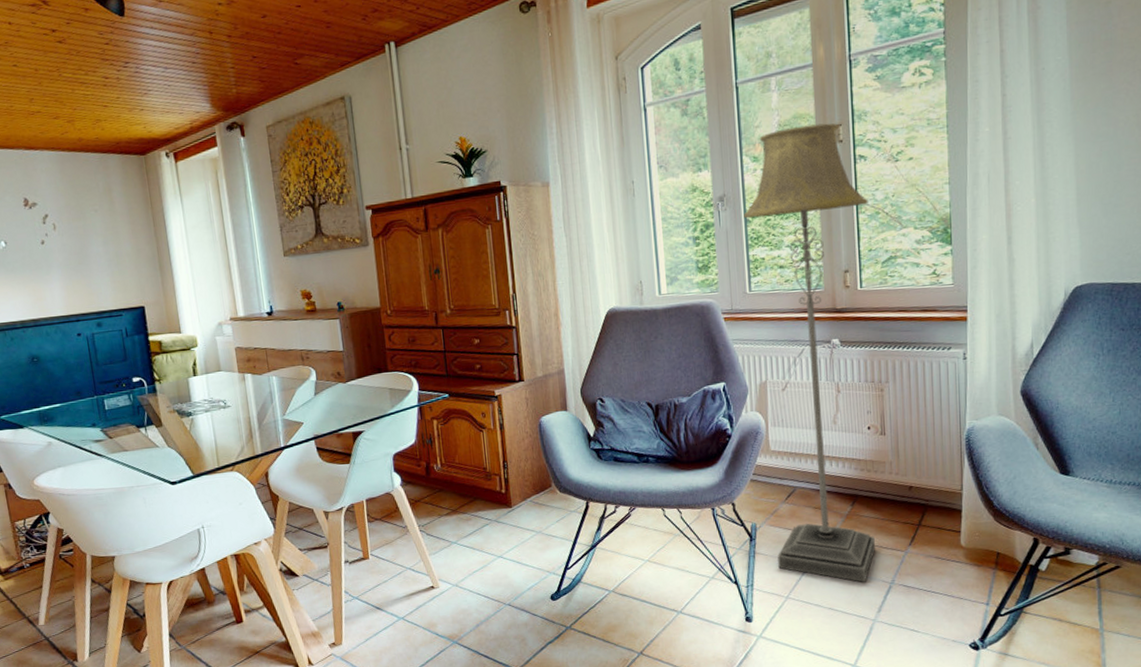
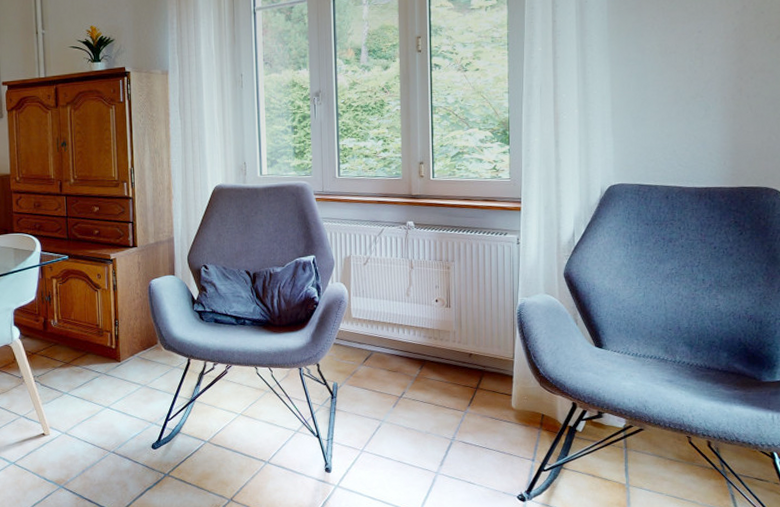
floor lamp: present [744,123,875,582] -> none [336,35,441,438]

